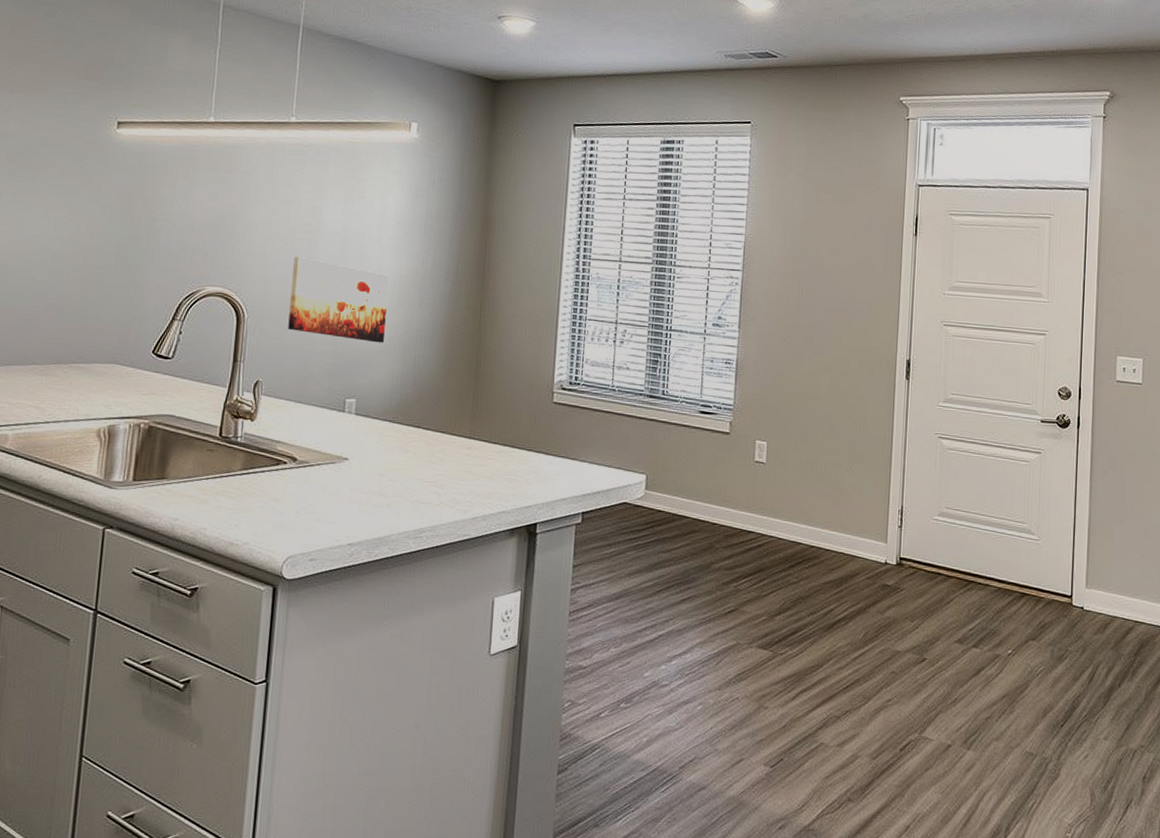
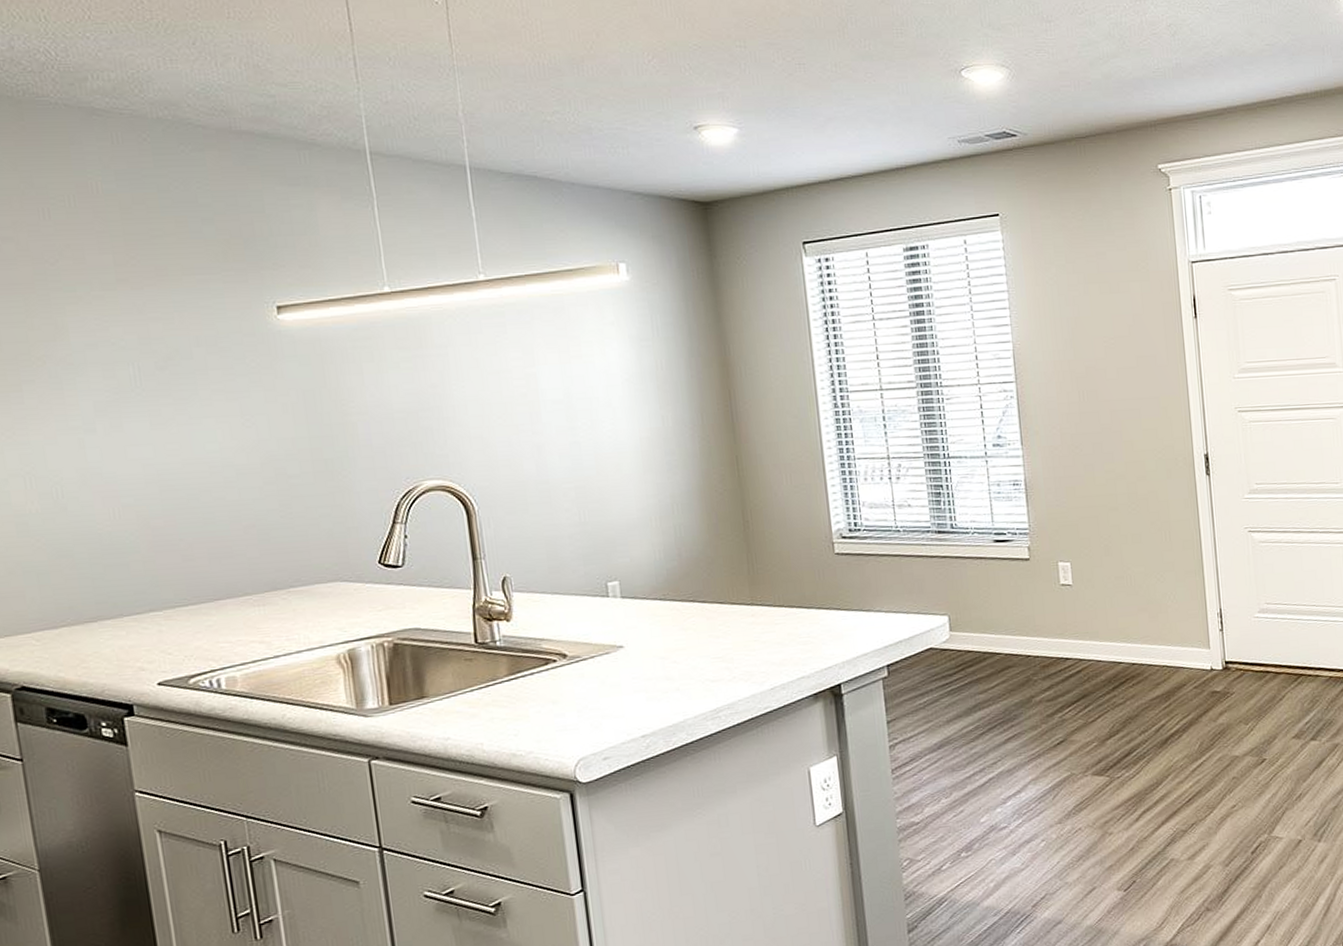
wall art: present [288,257,389,343] -> none [517,433,638,517]

